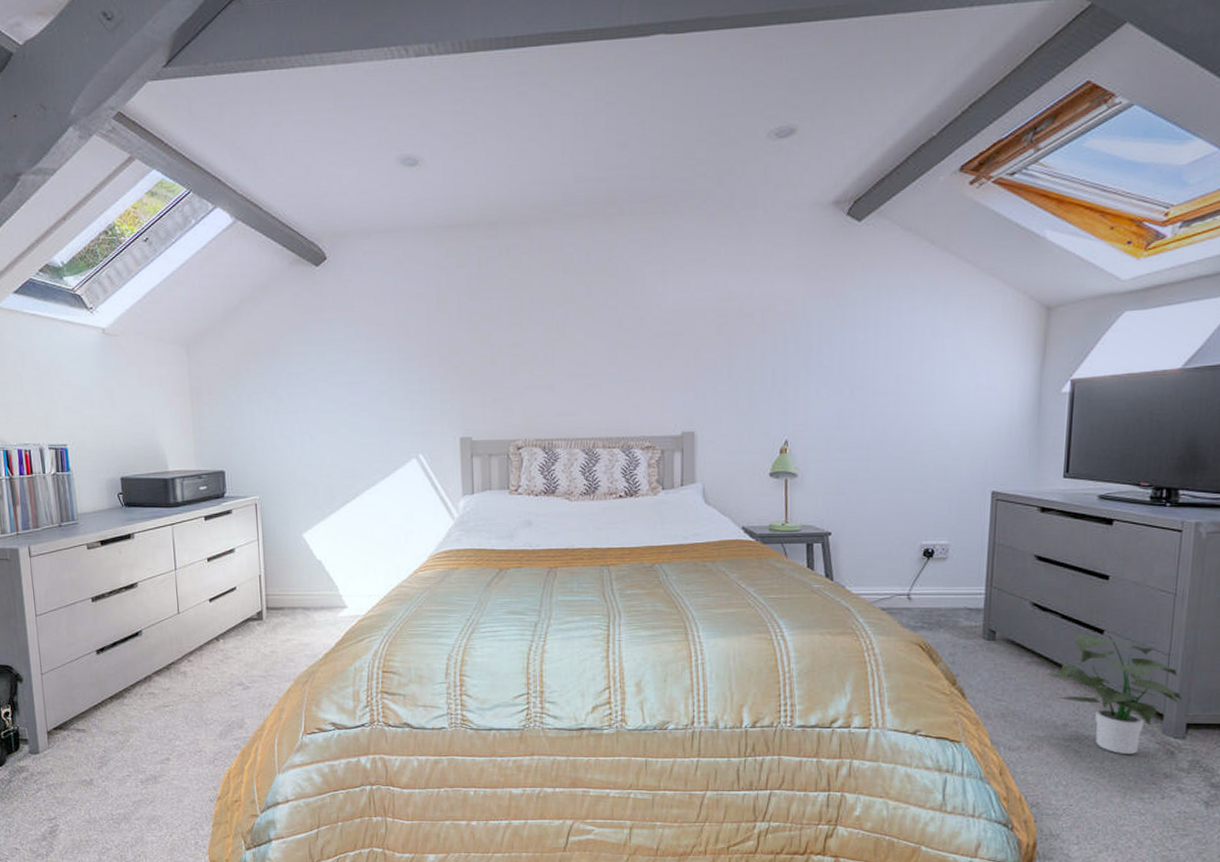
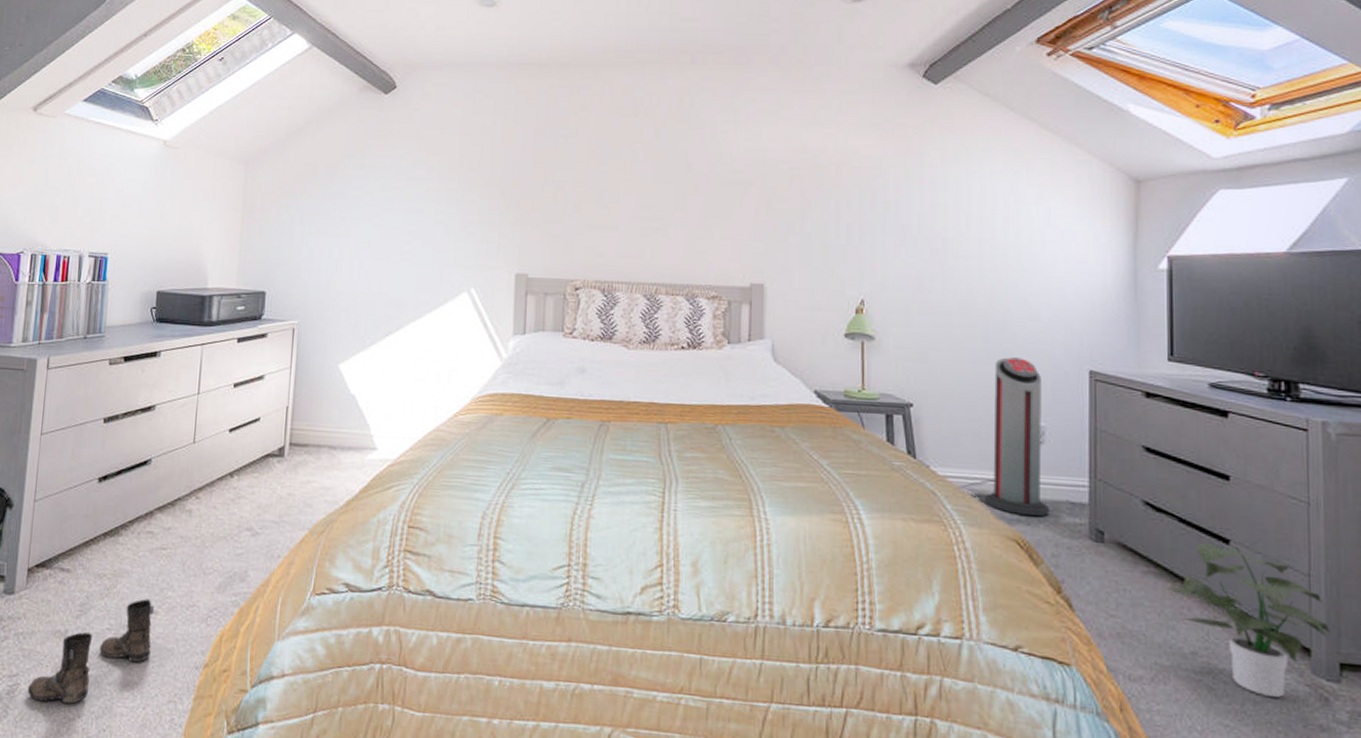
boots: none [66,749,169,838] -> present [27,598,154,704]
air purifier: none [892,484,950,623] -> present [984,357,1050,517]

